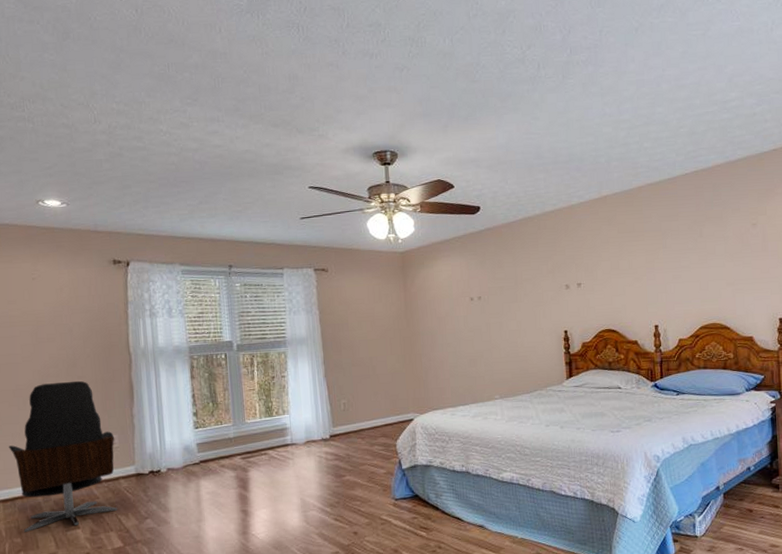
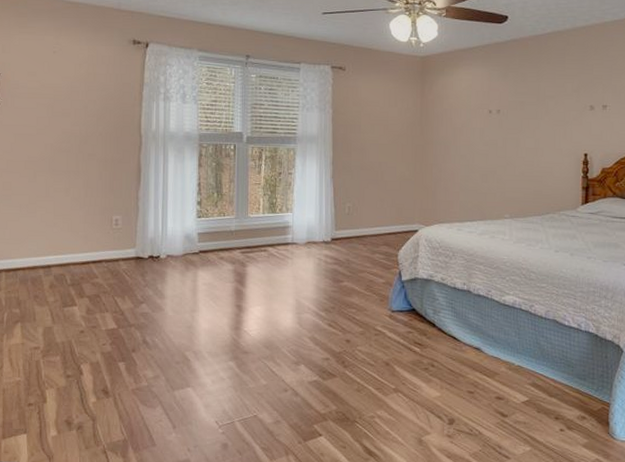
office chair: present [8,380,117,533] -> none [16,158,118,304]

